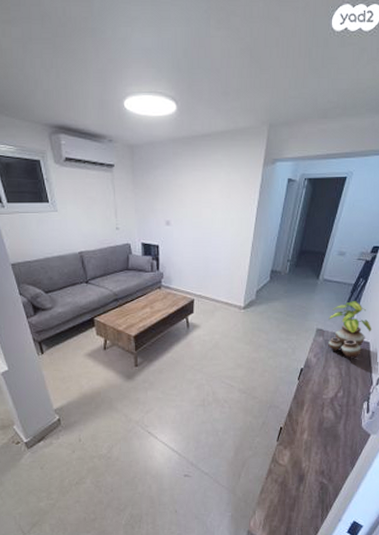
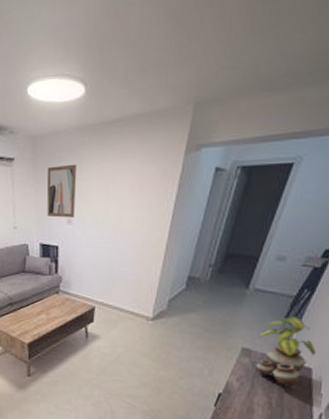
wall art: none [145,172,172,220] -> present [47,164,76,218]

